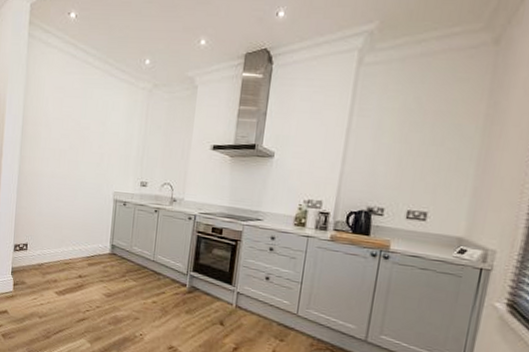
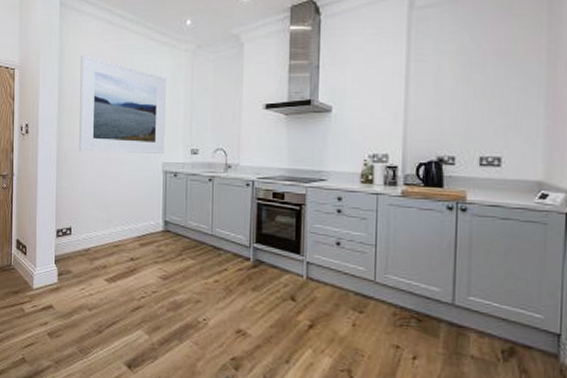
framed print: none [38,86,123,184] -> present [79,55,166,154]

